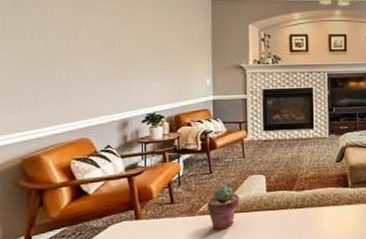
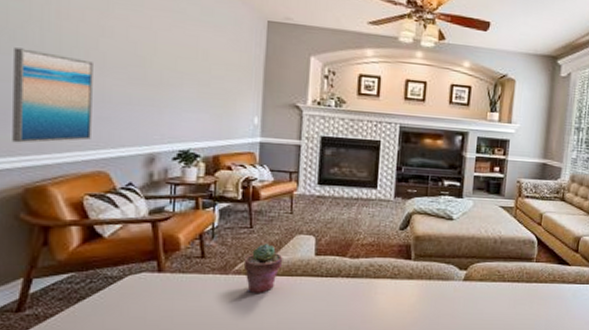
wall art: none [10,44,74,122] -> present [12,47,93,143]

